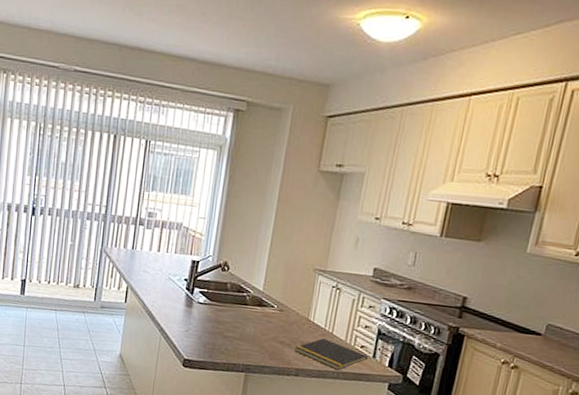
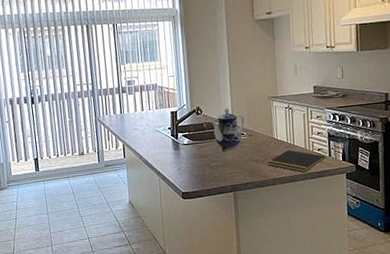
teapot: none [237,270,279,325] -> present [210,108,245,152]

